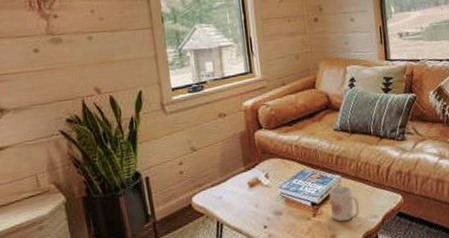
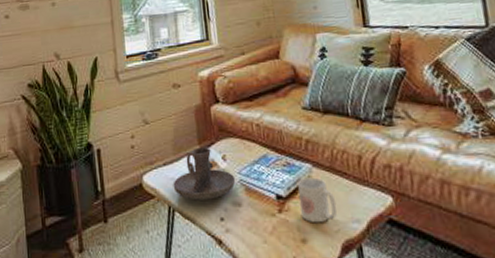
candle holder: none [220,168,277,214] -> present [173,147,236,201]

